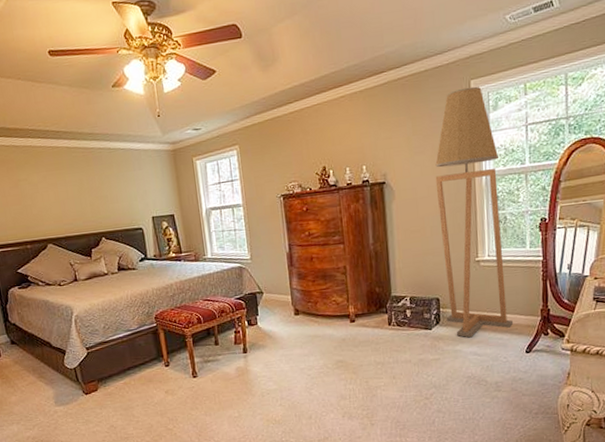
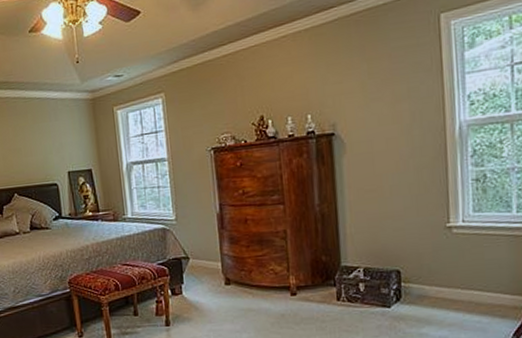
floor lamp: present [435,86,514,338] -> none [395,20,496,319]

